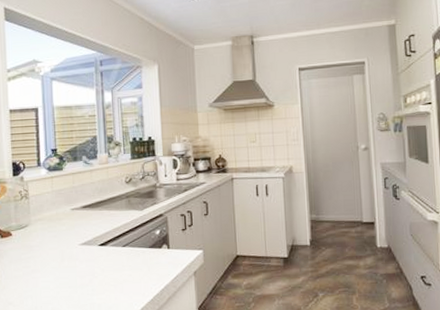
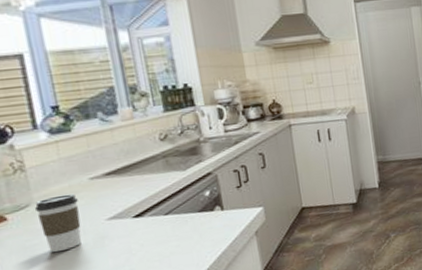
coffee cup: none [31,220,61,267] -> present [34,193,82,253]

